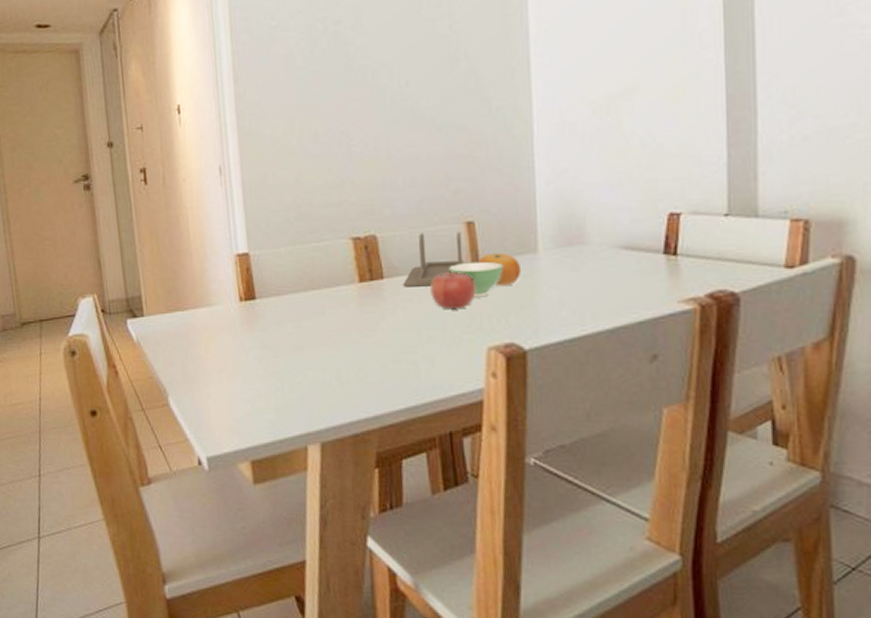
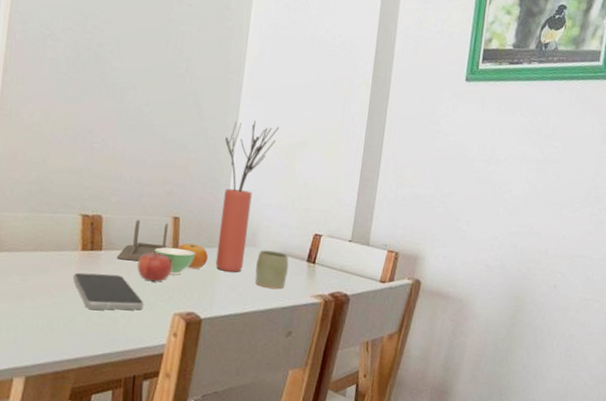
mobile phone: none [354,306,447,355] -> present [72,272,144,310]
vase: none [518,73,592,283] -> present [215,121,280,272]
mug: none [590,246,638,299] -> present [255,250,289,290]

